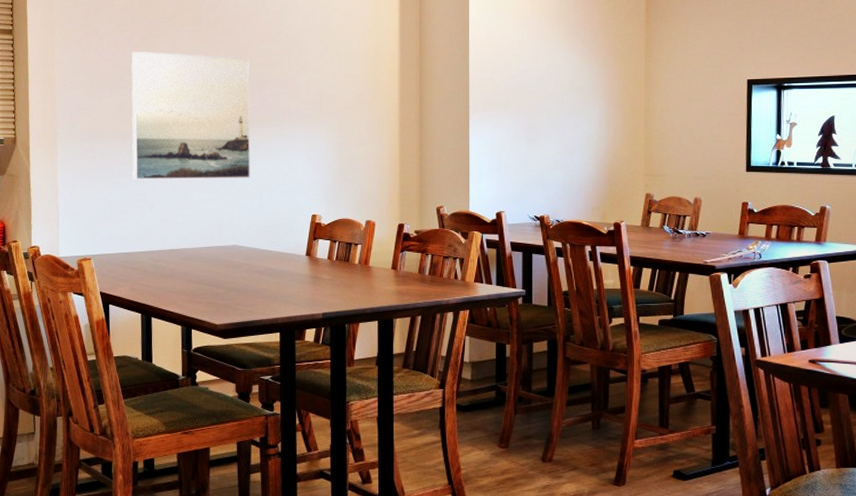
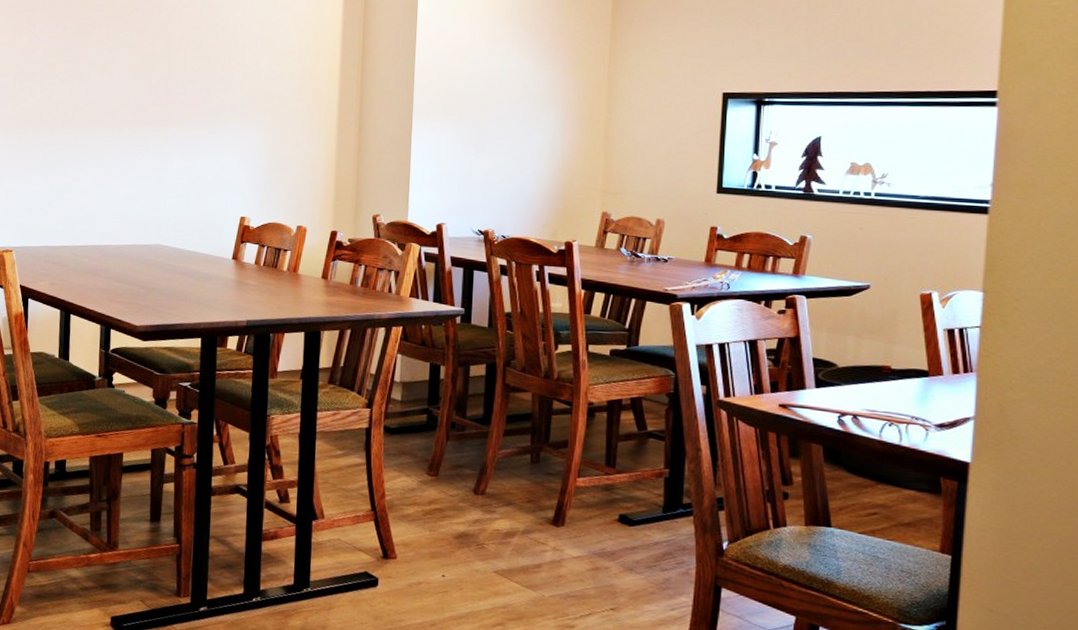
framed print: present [131,52,251,180] -> none [58,40,184,175]

